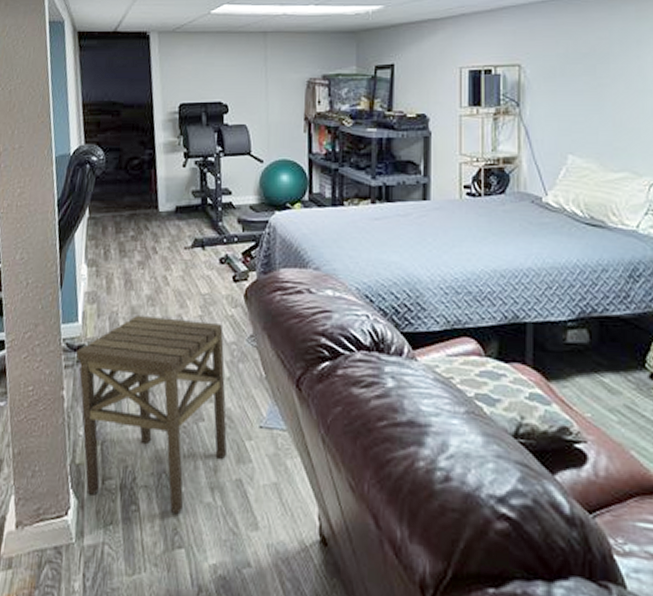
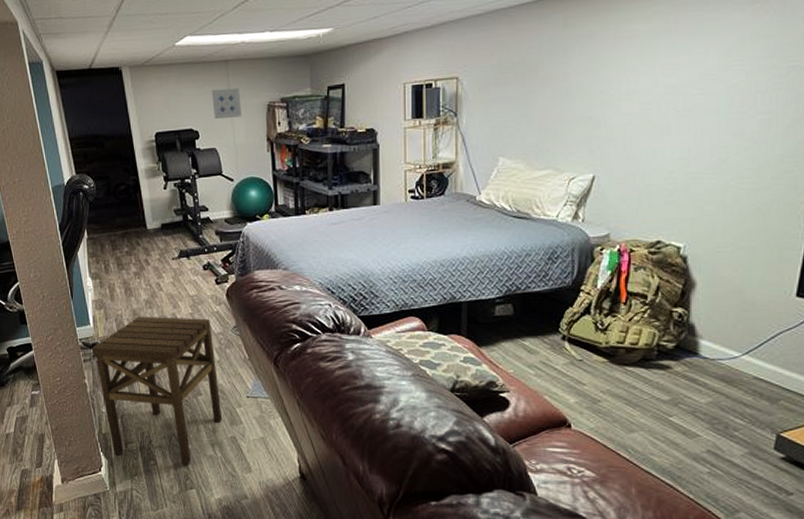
wall art: none [245,61,279,93] -> present [211,87,242,119]

